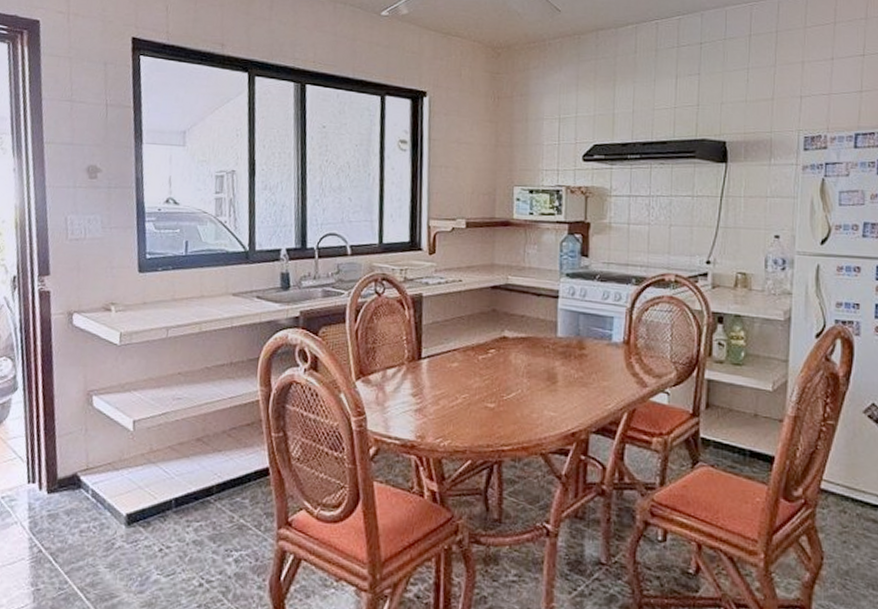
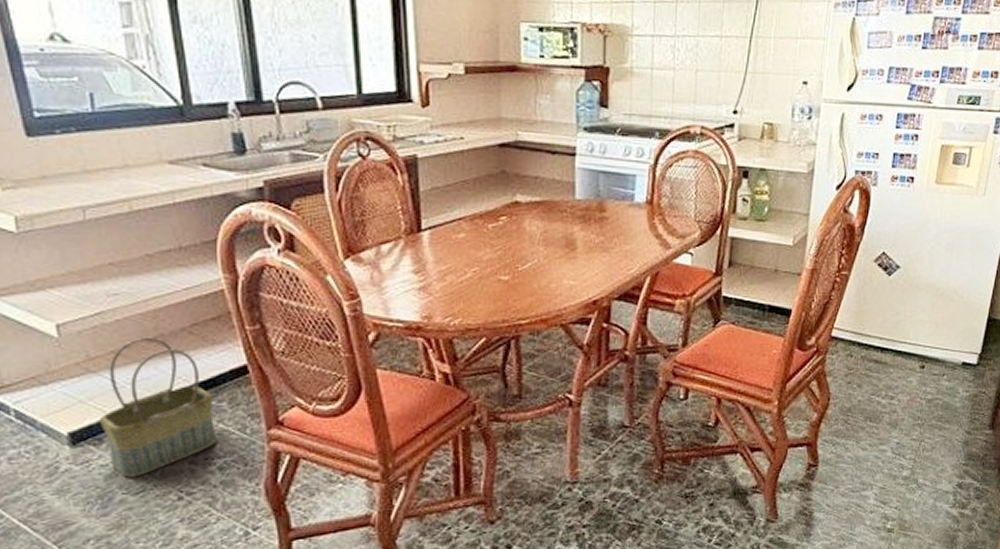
basket: none [150,436,239,561] -> present [99,337,218,478]

